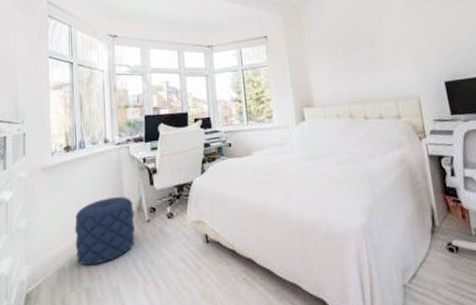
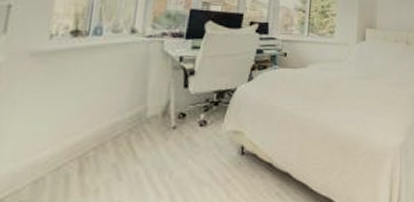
pouf: present [74,196,135,266] -> none [66,96,158,177]

